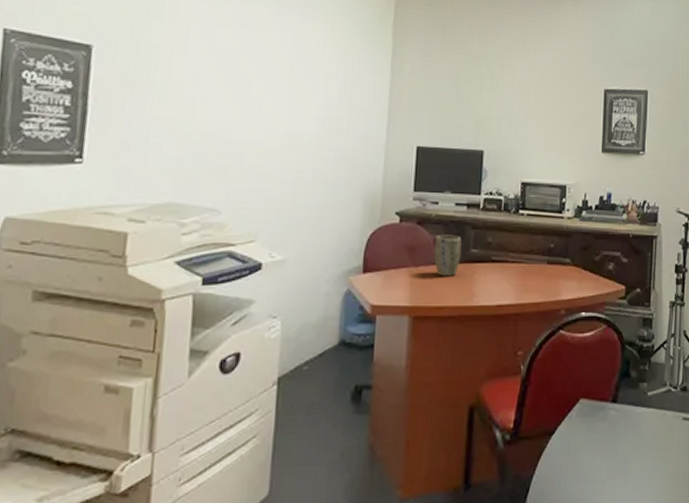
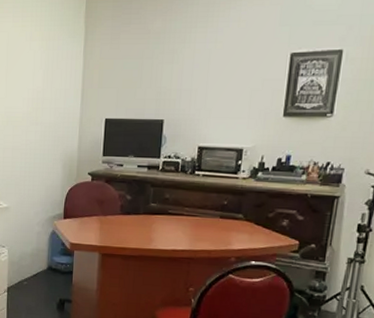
plant pot: present [434,234,462,276] -> none [119,191,143,225]

